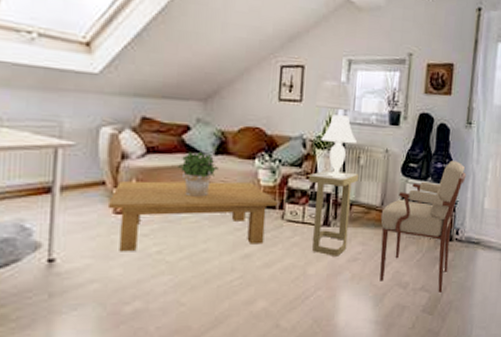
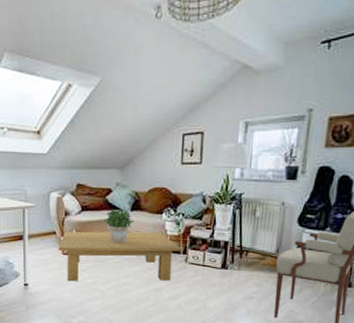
side table: present [309,170,359,256] -> none [208,221,255,294]
table lamp: present [321,115,357,178] -> none [219,173,253,228]

